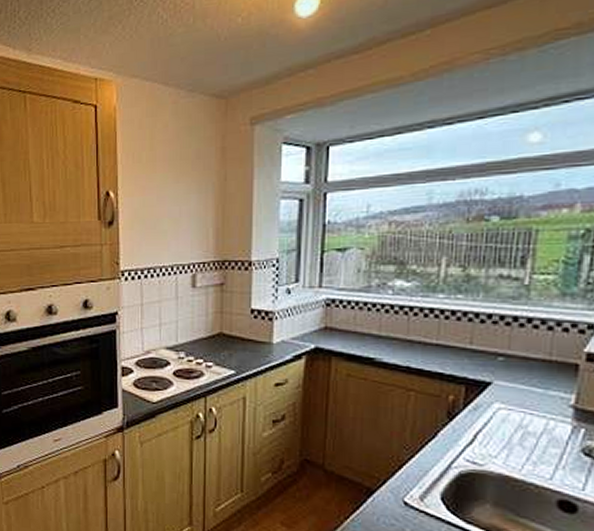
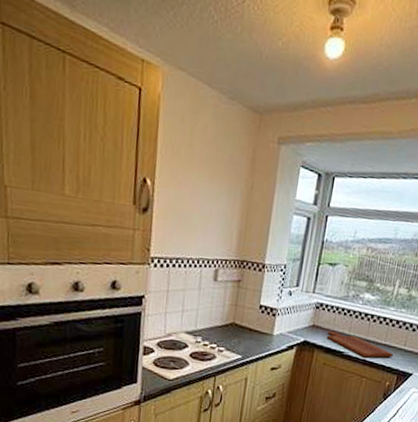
cutting board: none [347,332,455,364] -> present [326,330,394,358]

